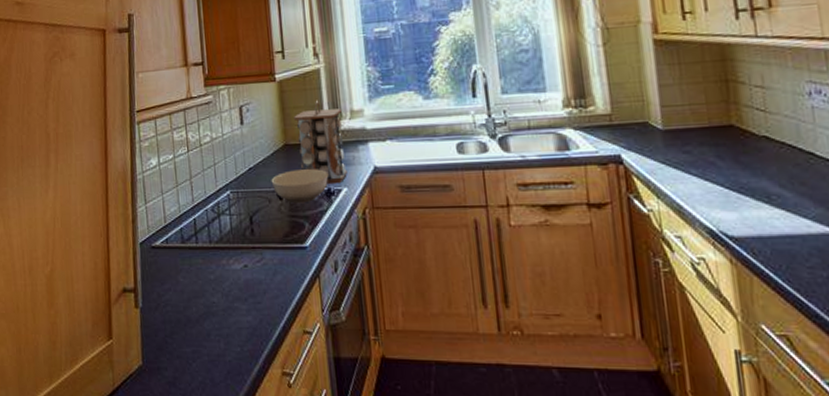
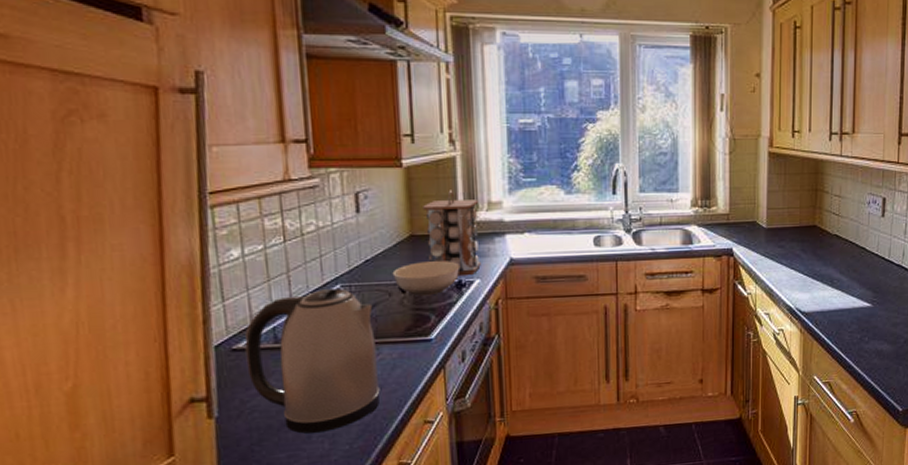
kettle: none [160,193,265,331] -> present [245,287,380,434]

